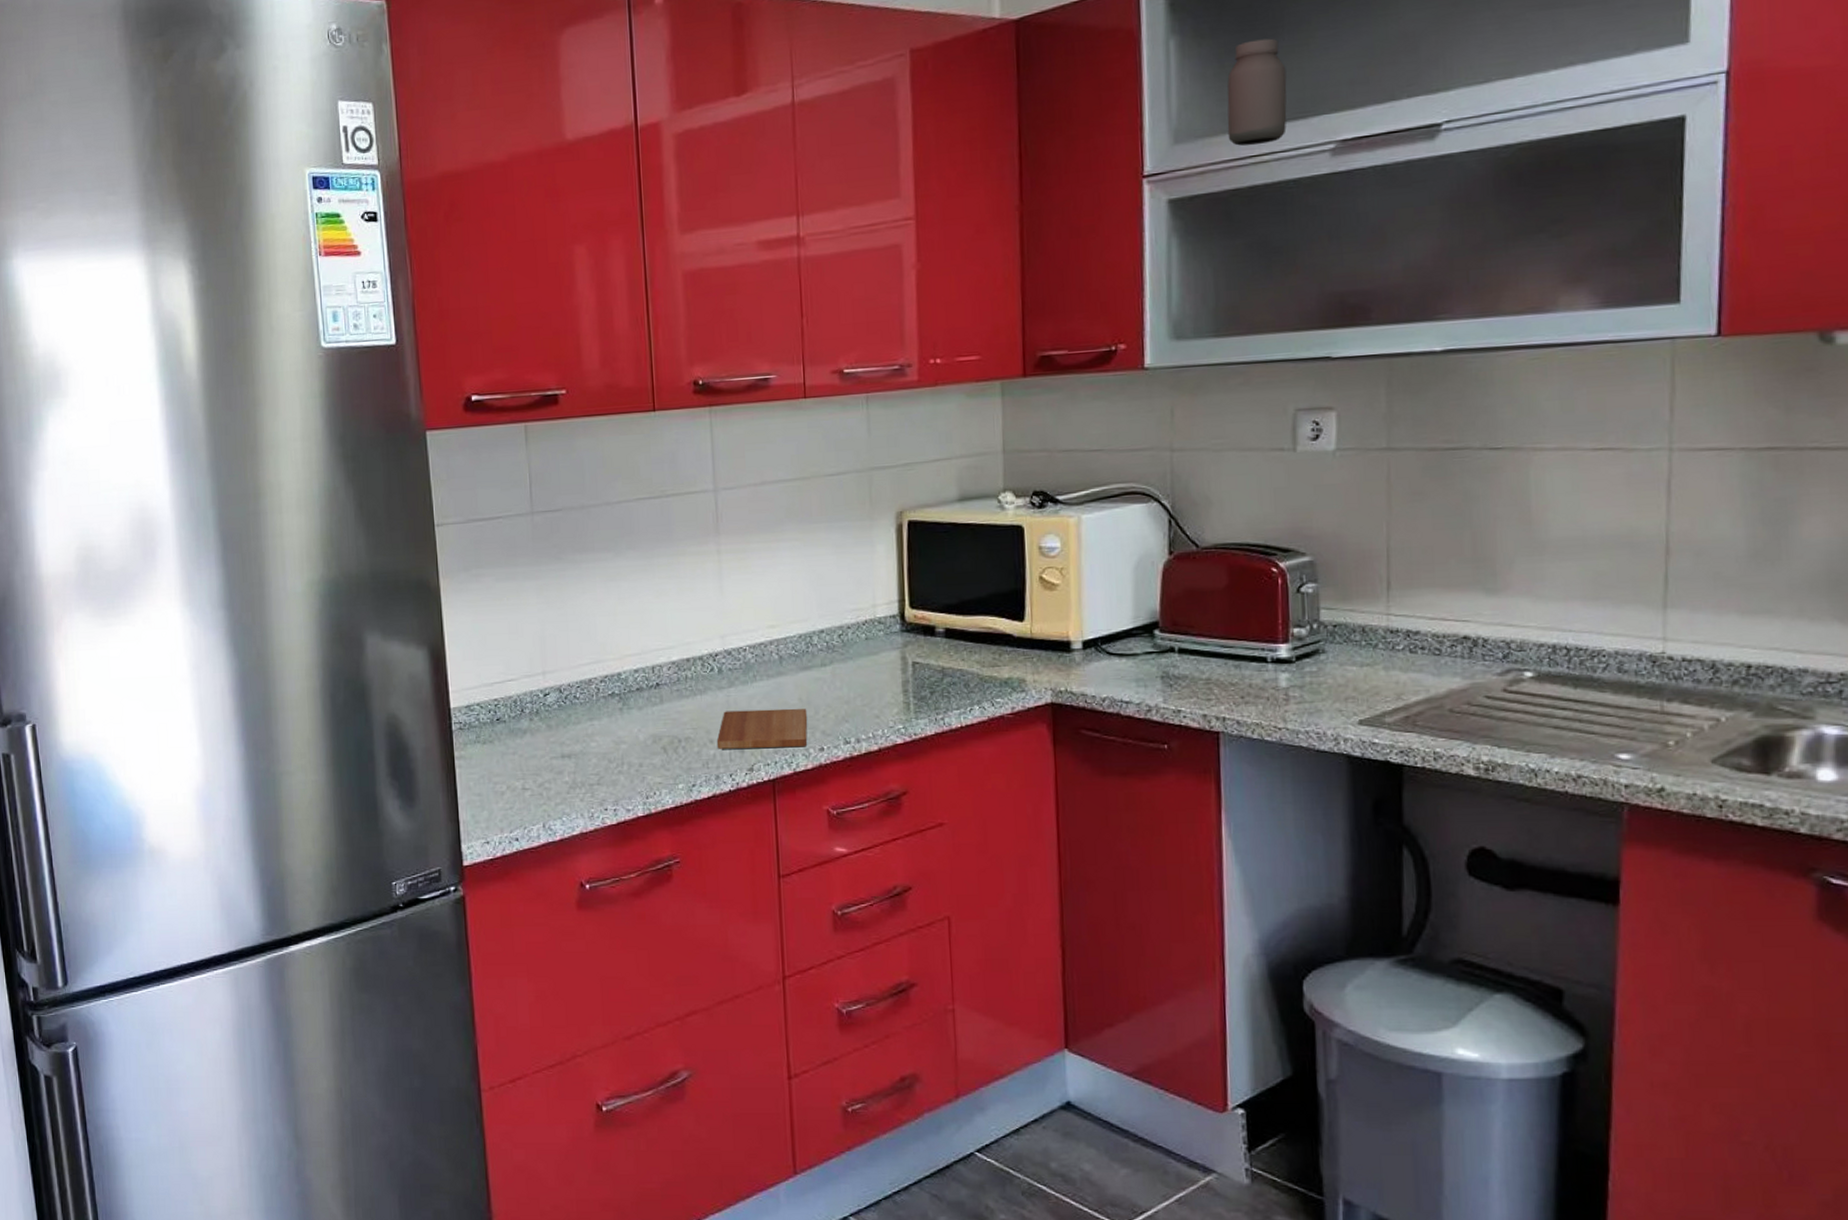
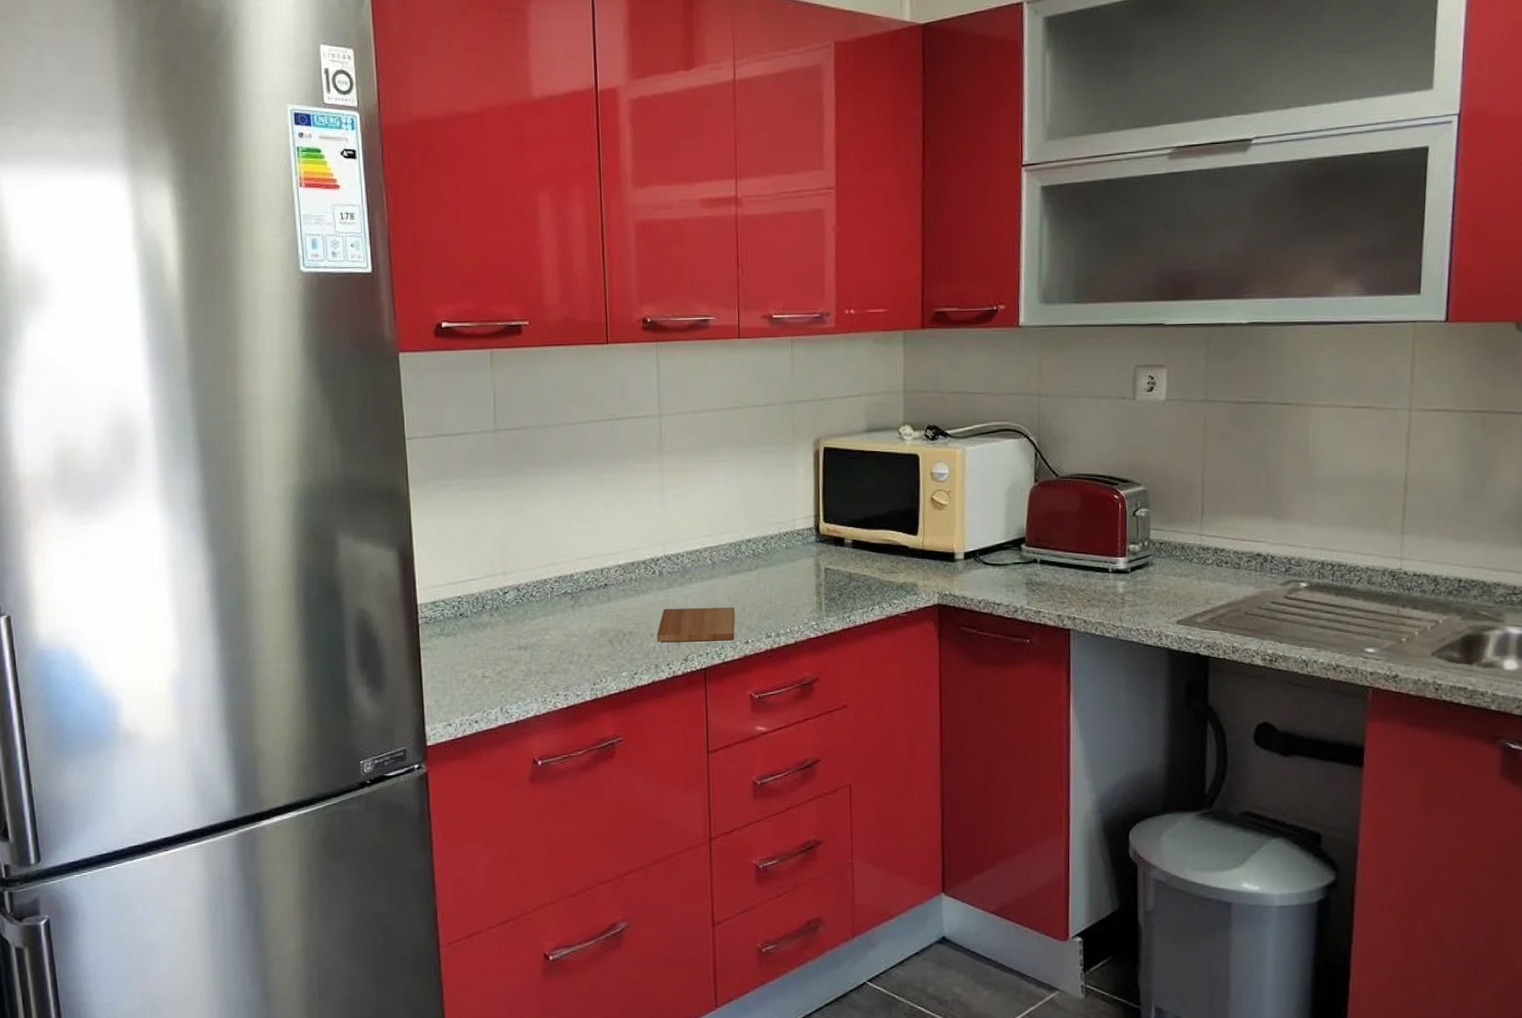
jar: present [1227,38,1287,146] -> none [1089,58,1136,146]

